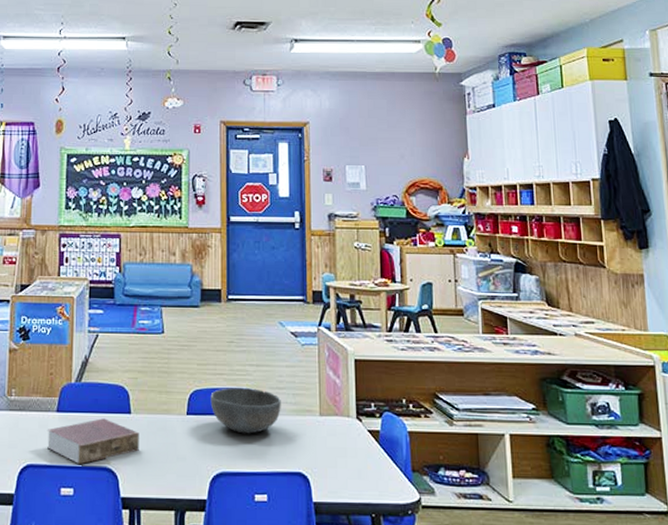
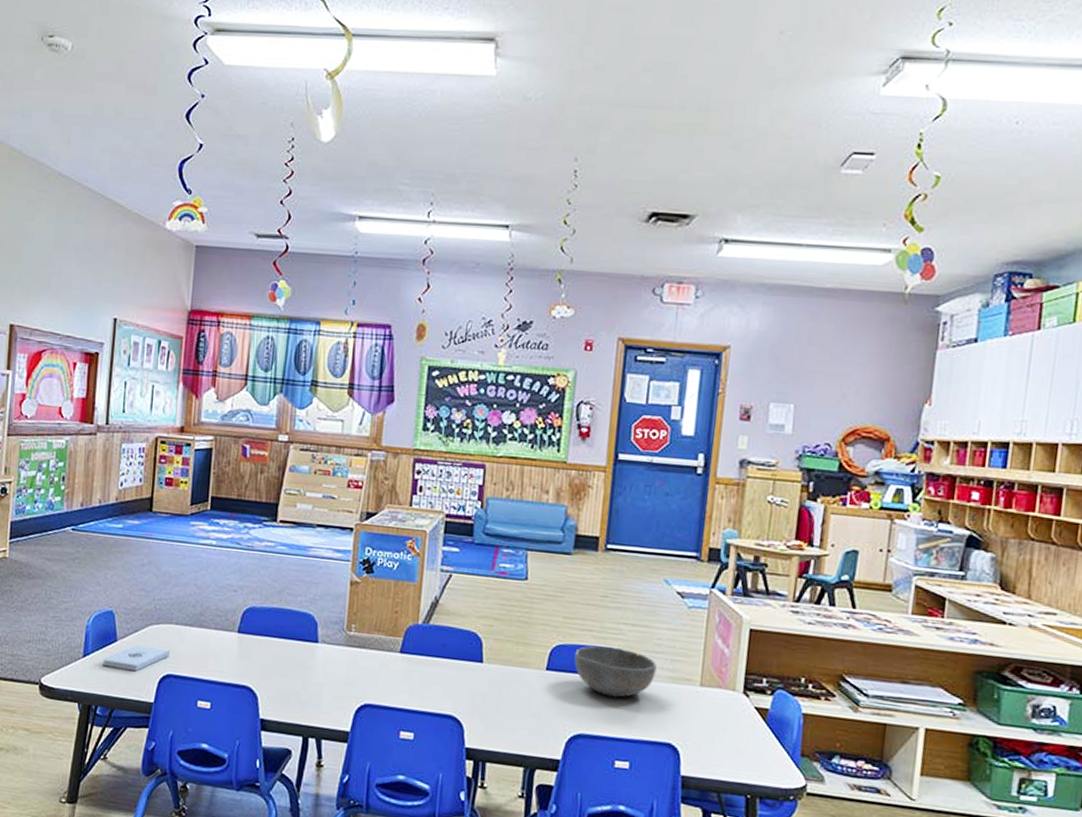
book: present [47,418,139,465] -> none [388,664,491,710]

